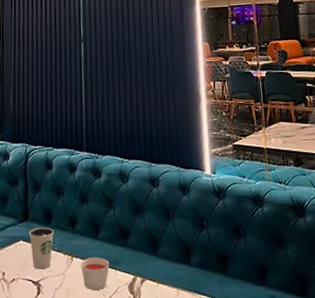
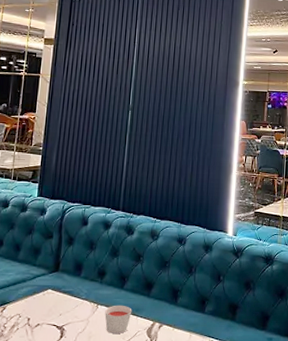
dixie cup: present [29,227,54,270] -> none [58,278,83,316]

